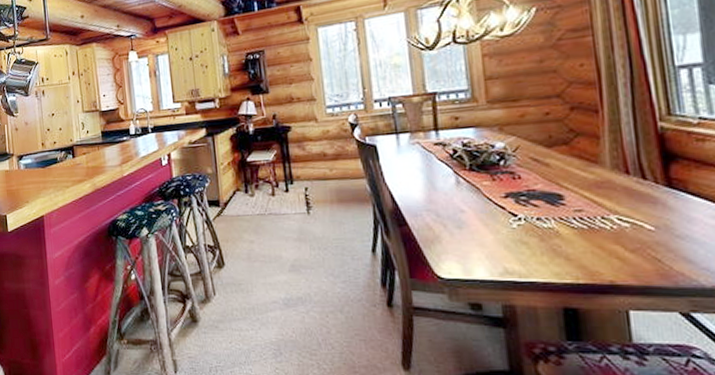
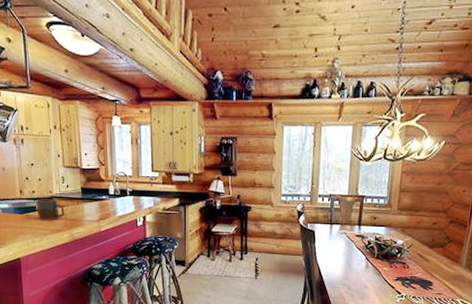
mug: none [57,147,86,173] -> present [36,199,65,221]

